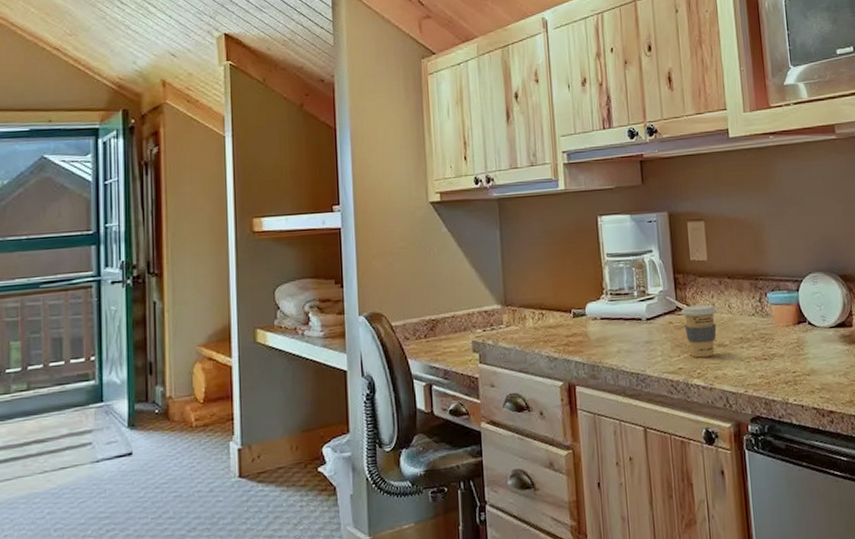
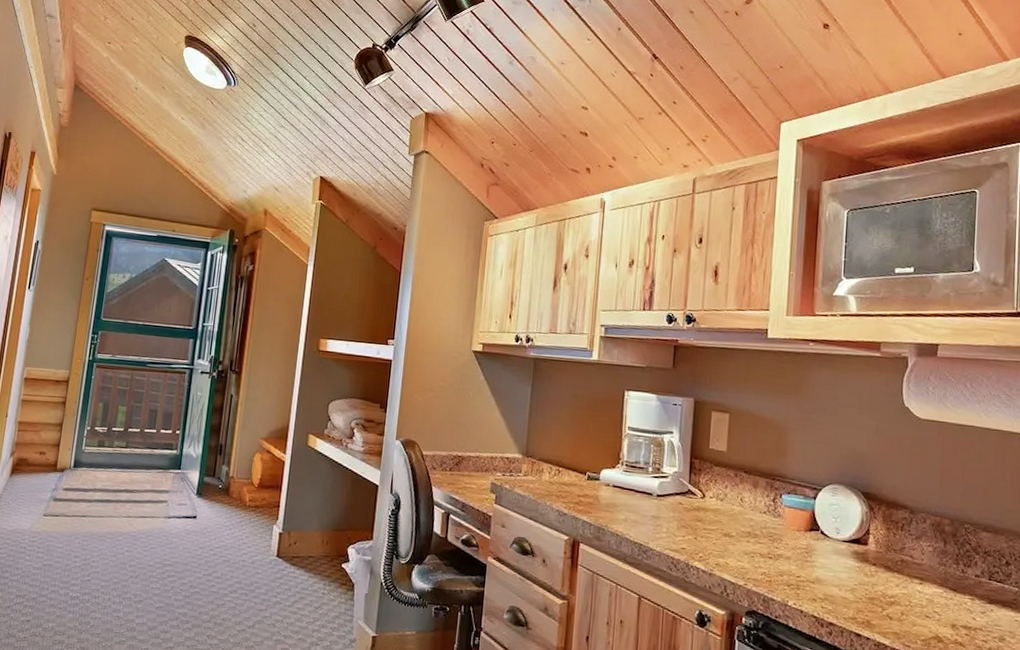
coffee cup: present [680,304,718,358] -> none [692,490,729,544]

